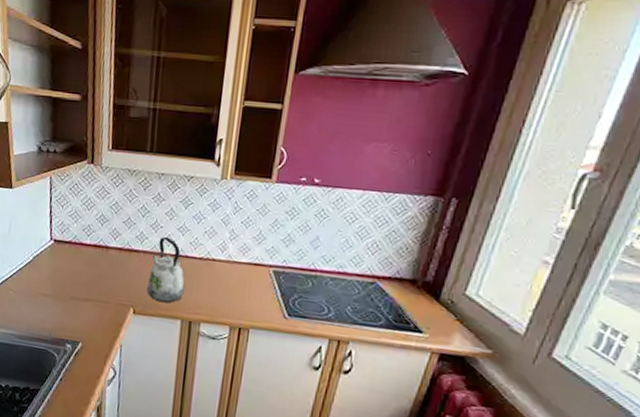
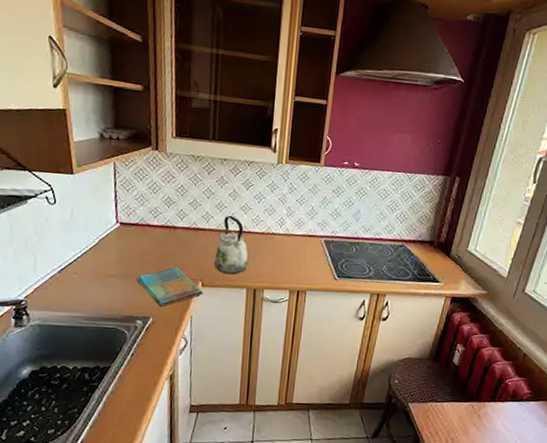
dish towel: none [68,289,135,332] -> present [137,266,204,307]

